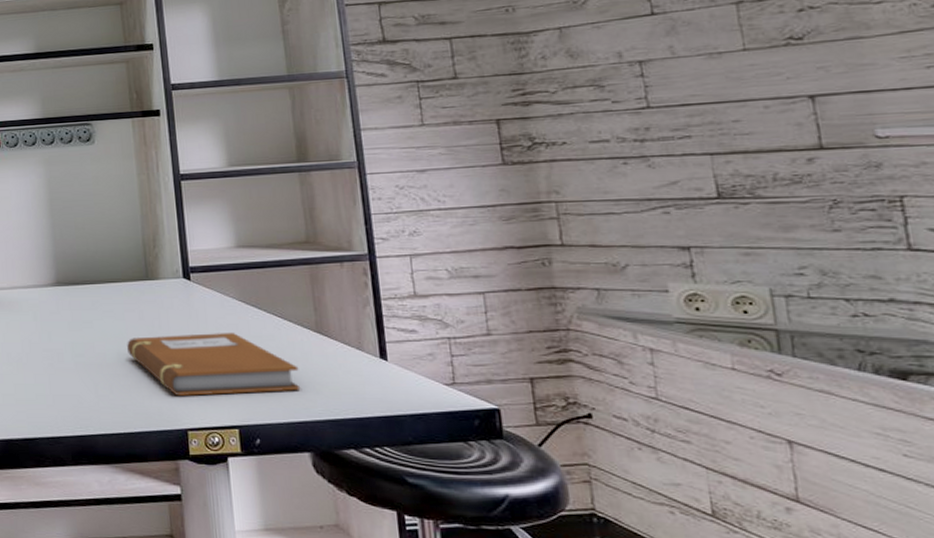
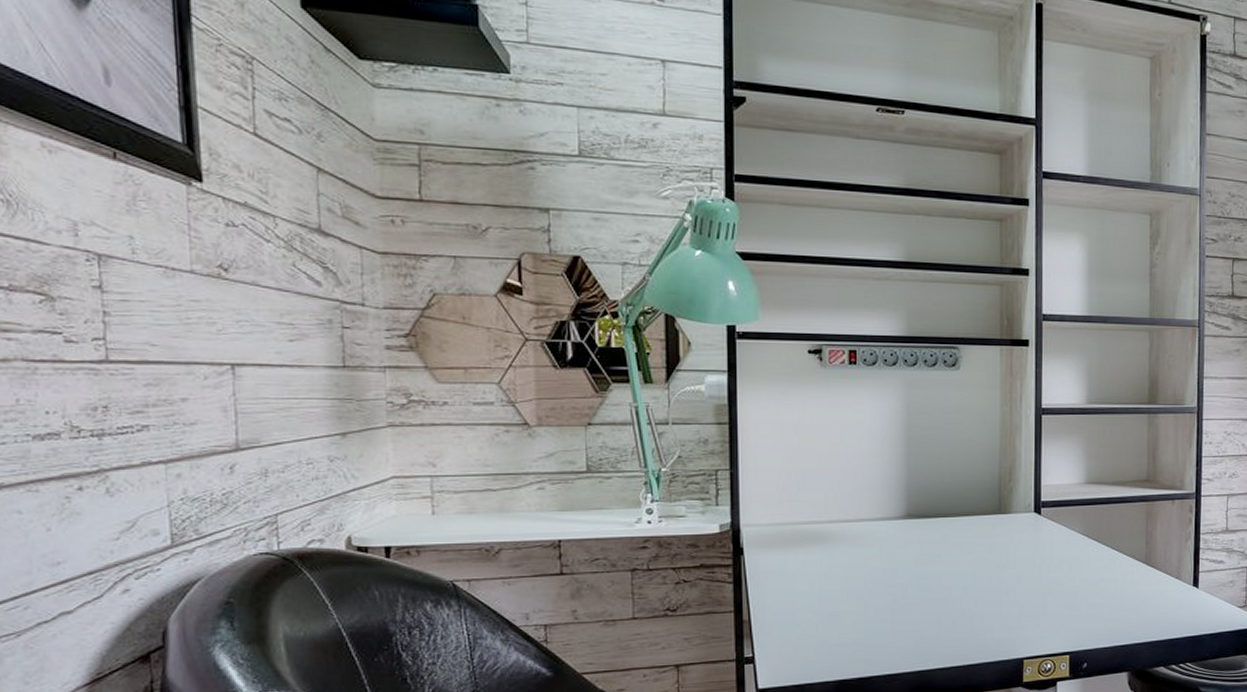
notebook: present [127,333,301,396] -> none [974,565,1127,627]

